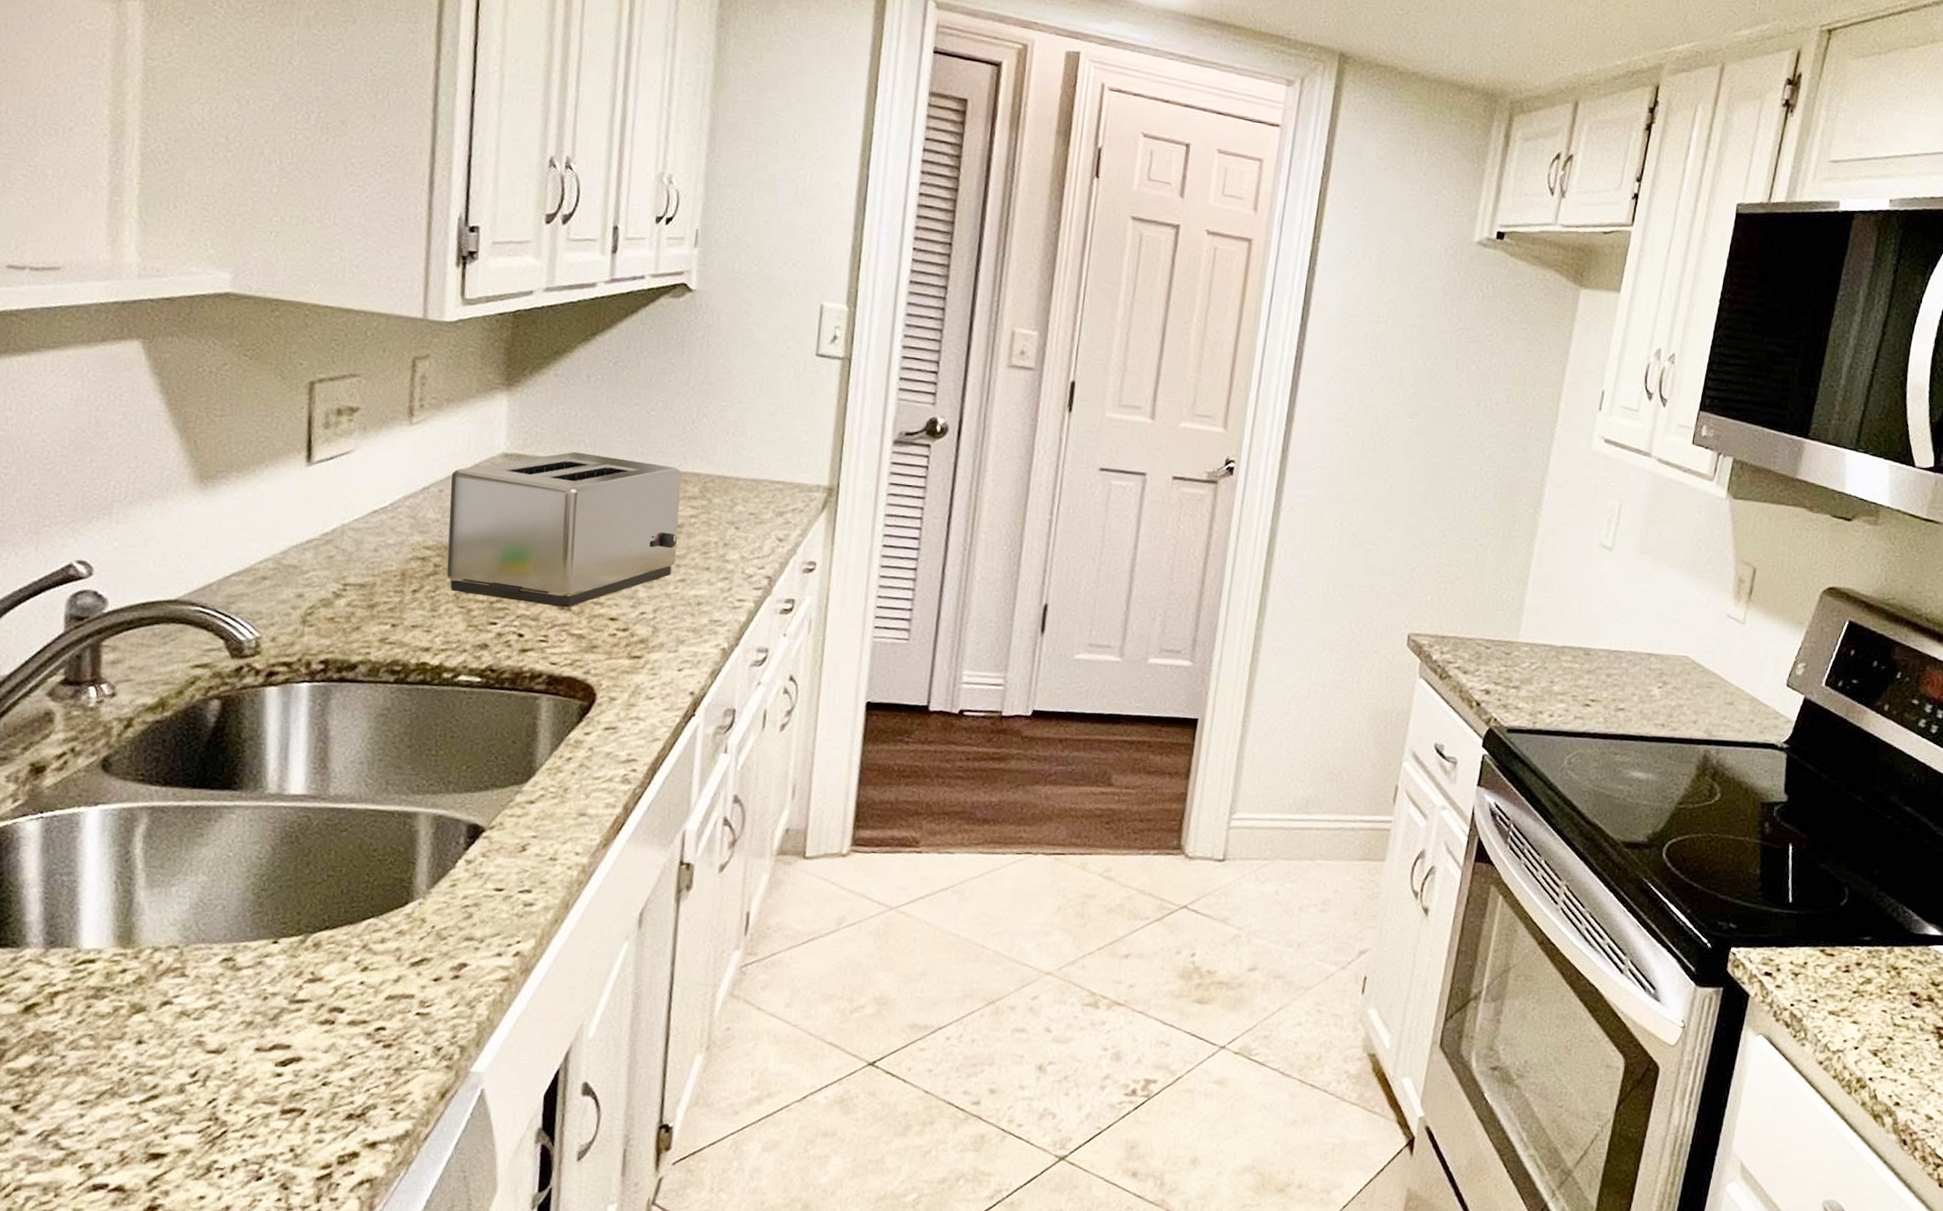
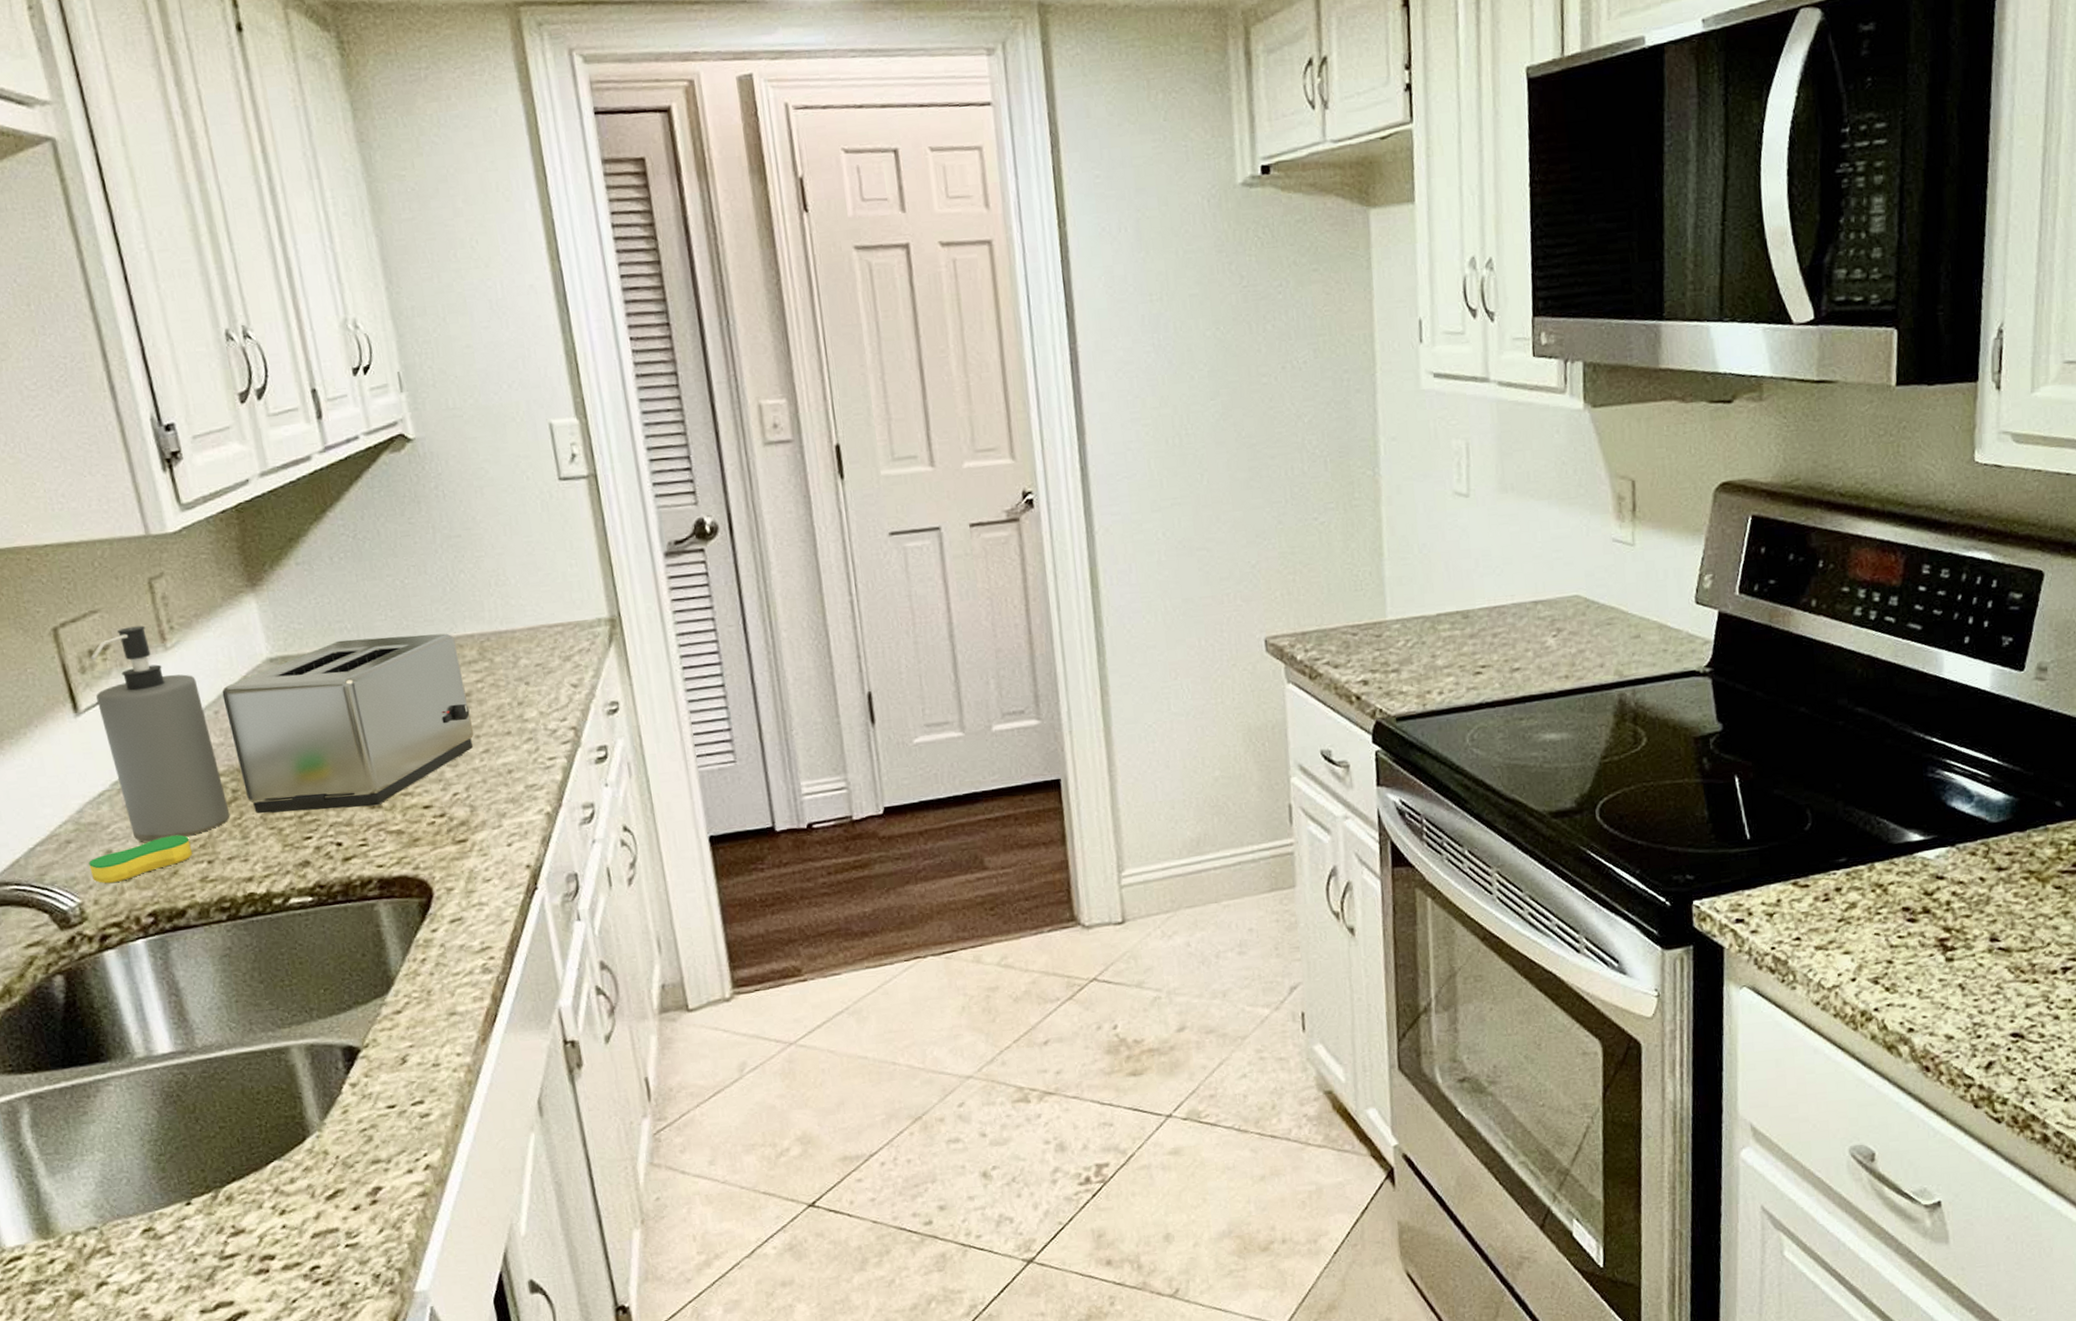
sponge: none [277,593,381,626] -> present [88,834,193,884]
soap dispenser: none [328,396,431,598] -> present [90,625,230,842]

